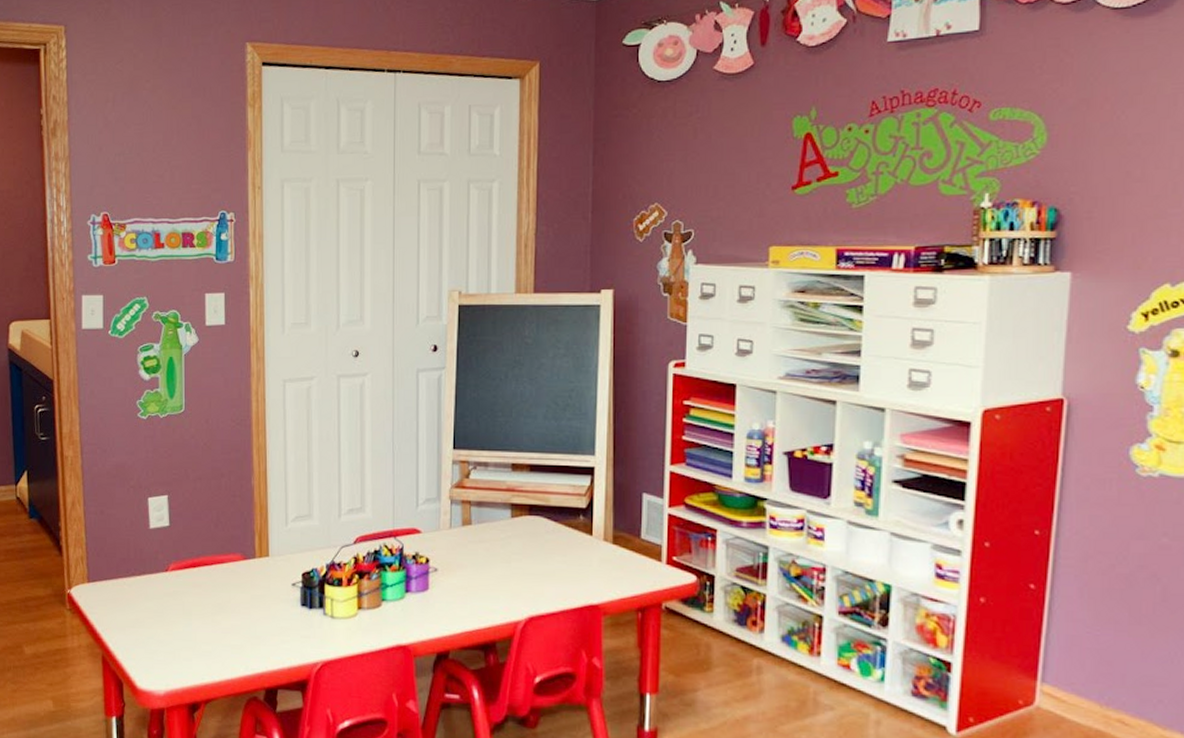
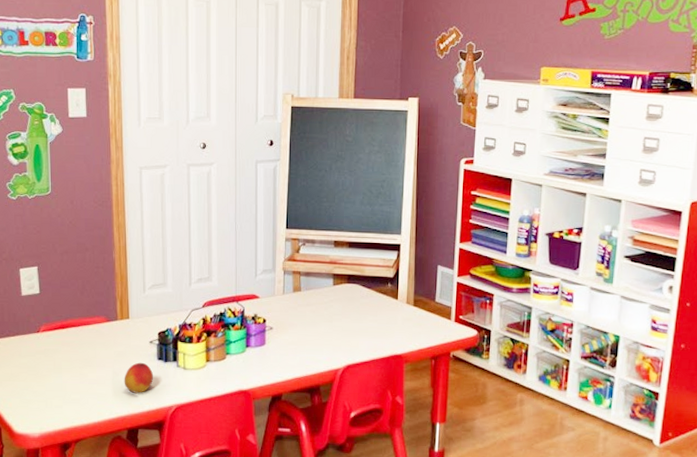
peach: none [262,608,295,646] -> present [124,362,153,393]

